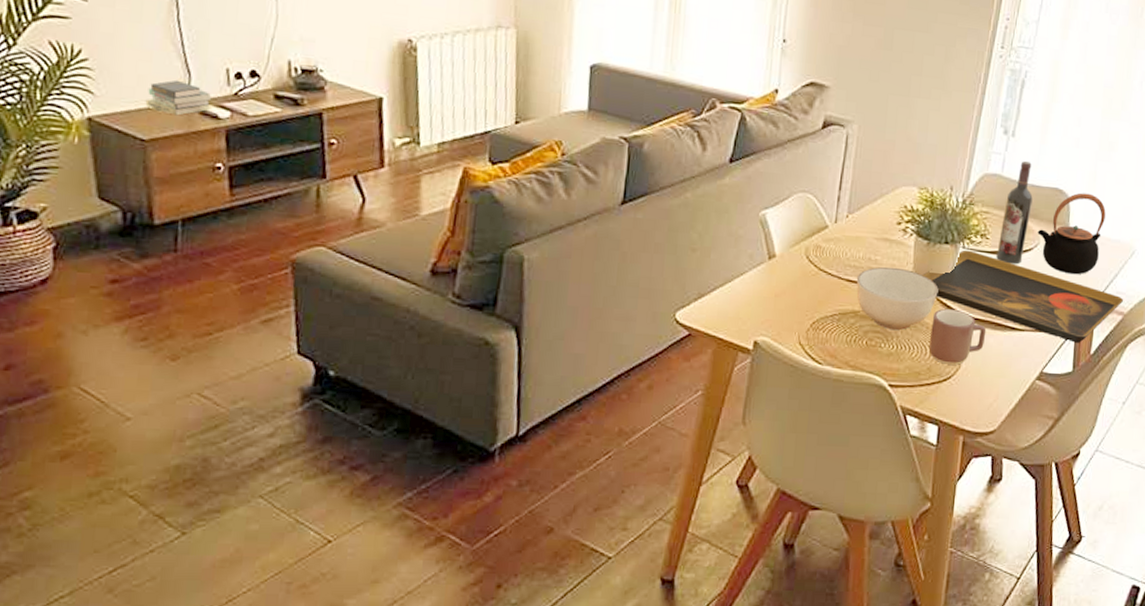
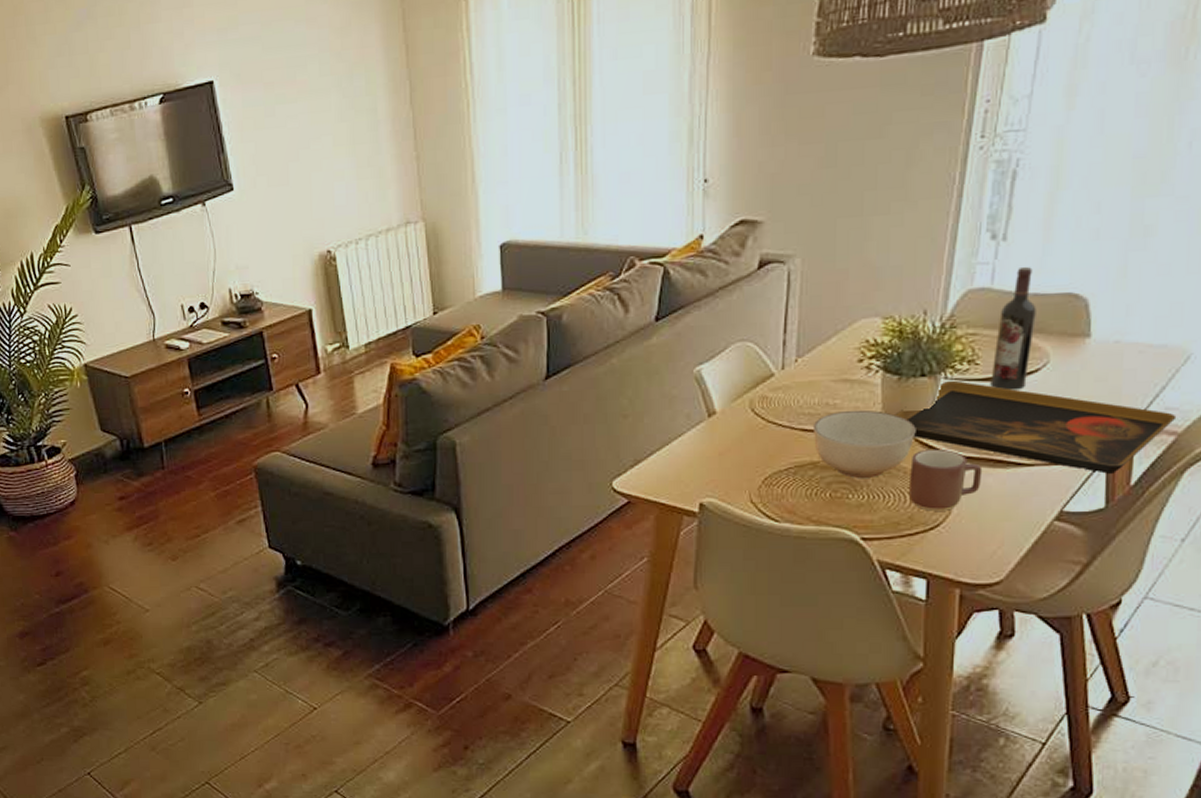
books: present [145,79,211,116] -> none [124,321,173,353]
teapot: present [1037,192,1106,275] -> none [1045,293,1144,394]

